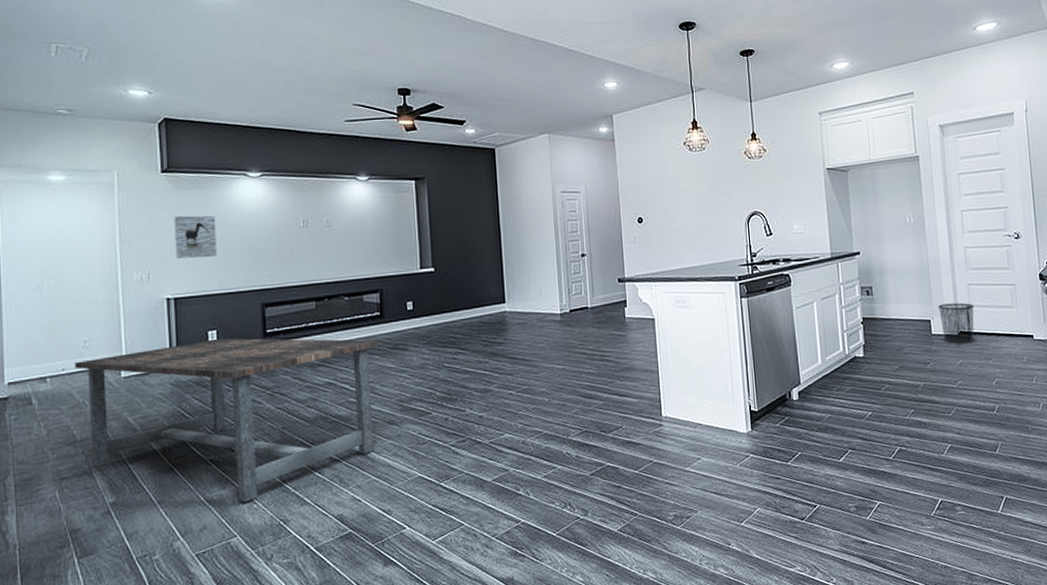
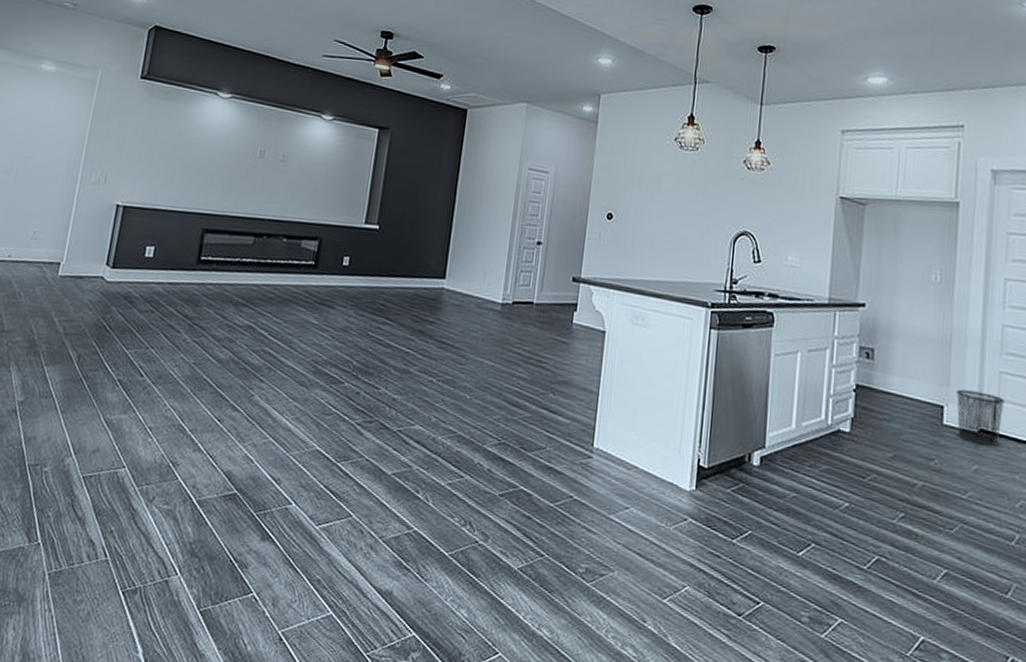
dining table: present [75,338,379,503] -> none [11,251,307,434]
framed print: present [174,215,217,259] -> none [134,123,180,172]

